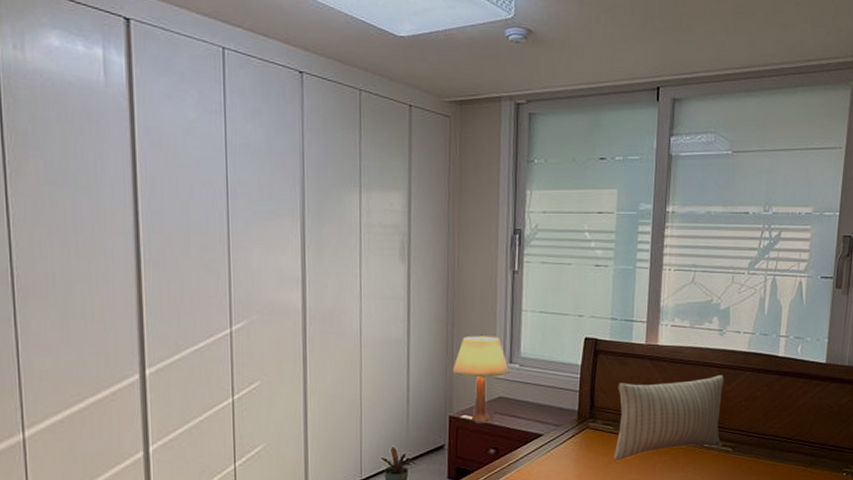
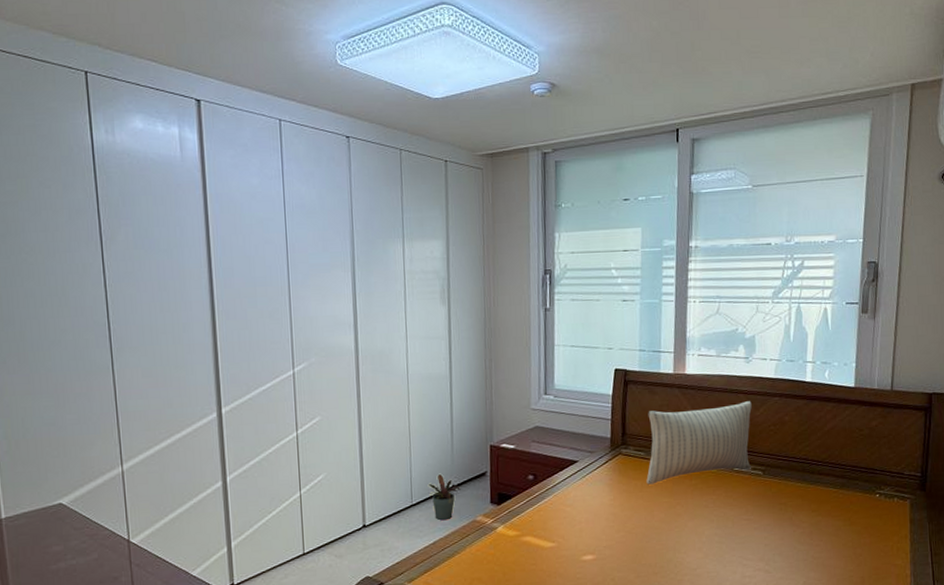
table lamp: present [453,333,510,423] -> none [492,368,545,452]

